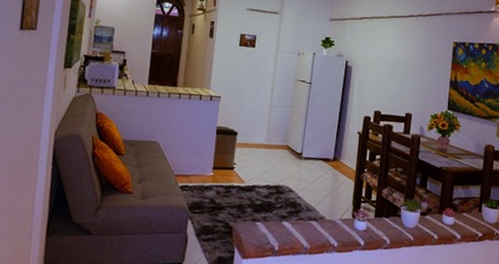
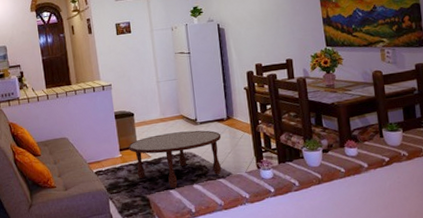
coffee table: none [223,160,324,221] -> present [128,130,222,188]

